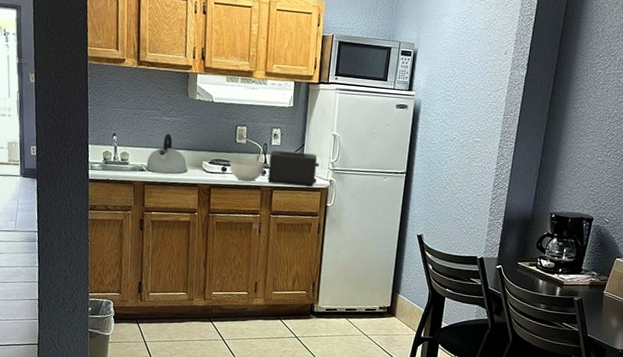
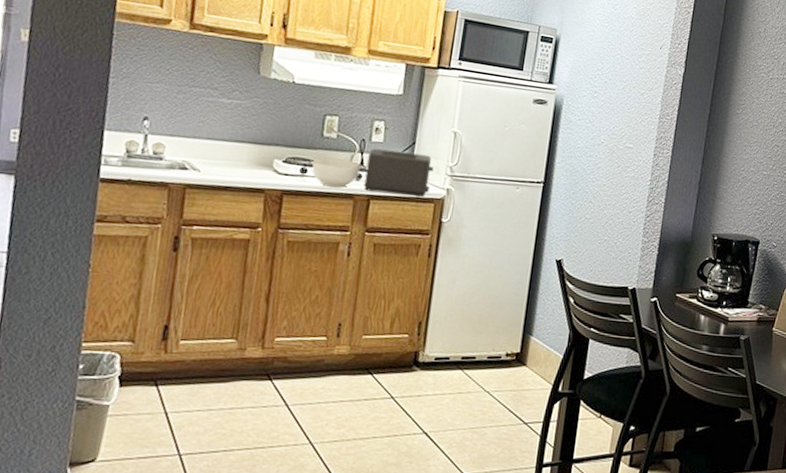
kettle: present [145,134,187,175] -> none [188,121,251,176]

